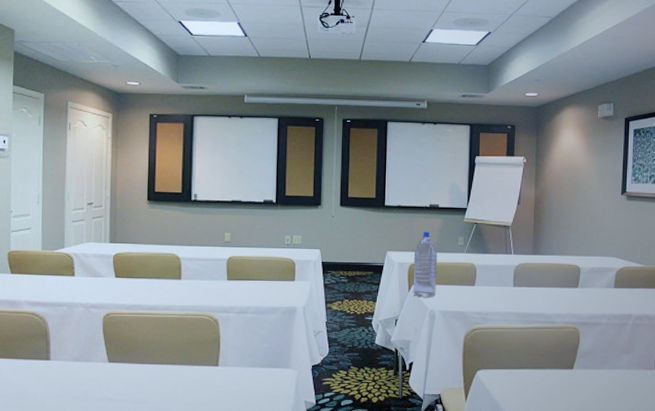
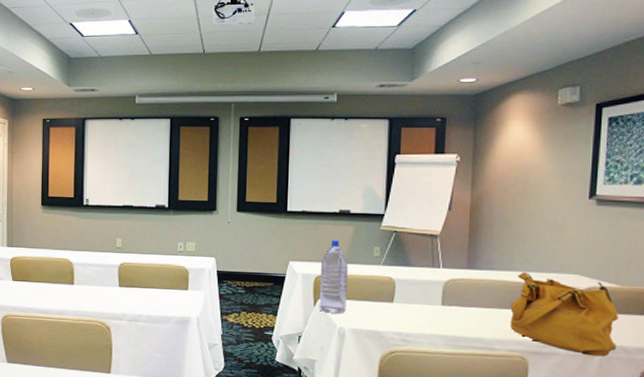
handbag: none [565,256,643,324] -> present [510,272,618,357]

